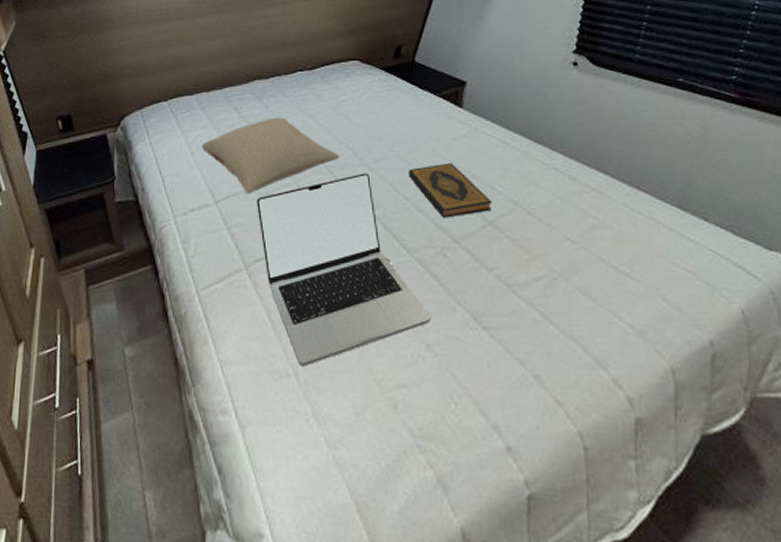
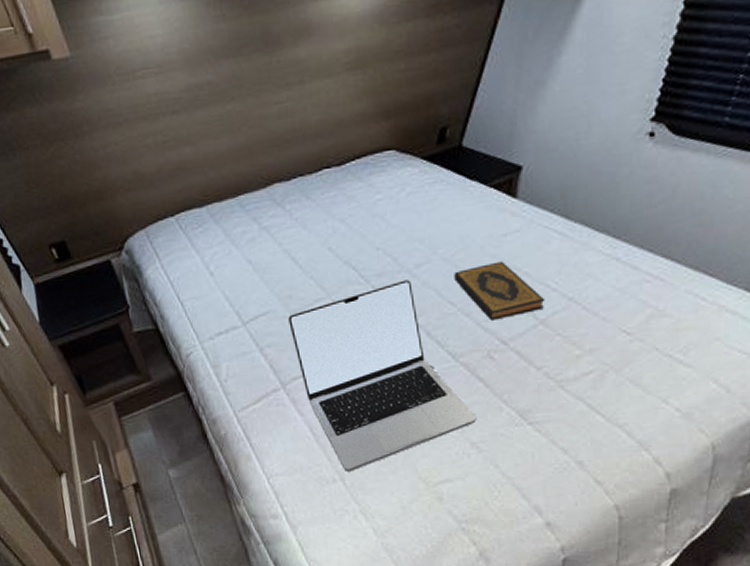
pillow: present [201,117,340,195] -> none [220,225,378,313]

